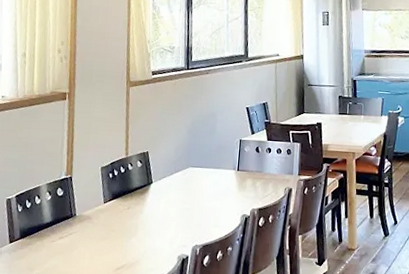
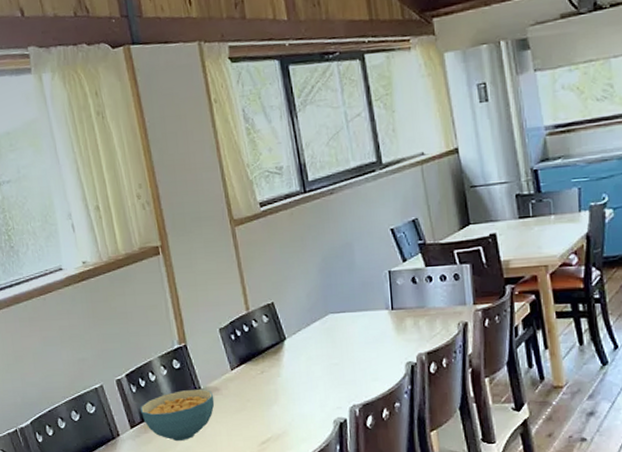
cereal bowl: none [21,215,86,259] -> present [141,388,215,441]

